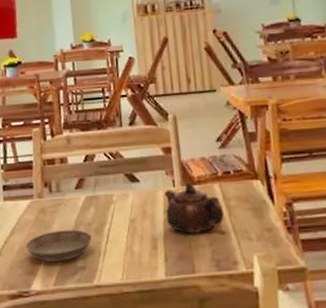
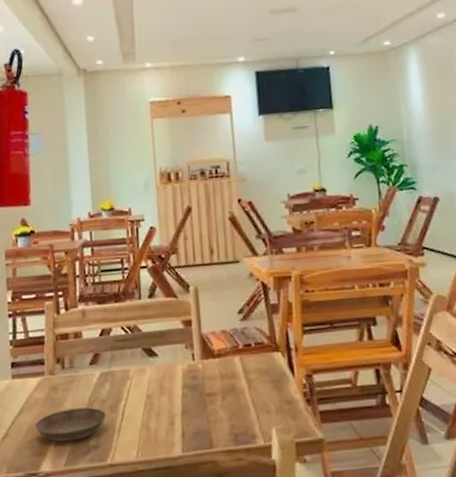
teapot: present [164,182,225,233] -> none [183,355,244,408]

